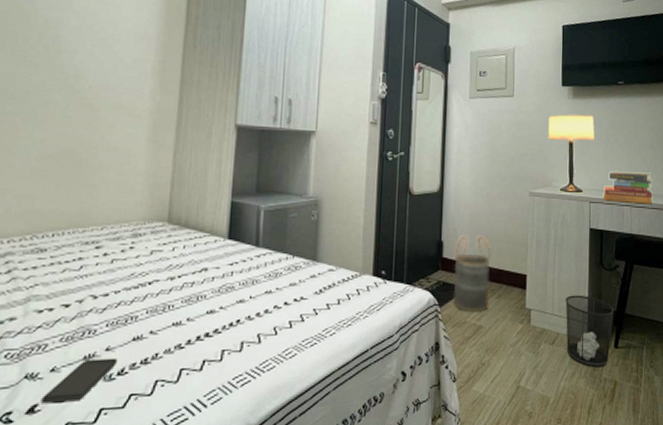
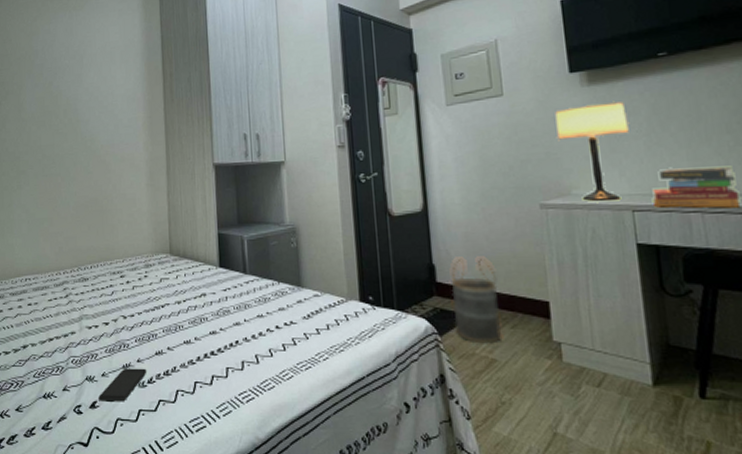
waste bin: present [565,295,614,368] -> none [610,327,693,422]

